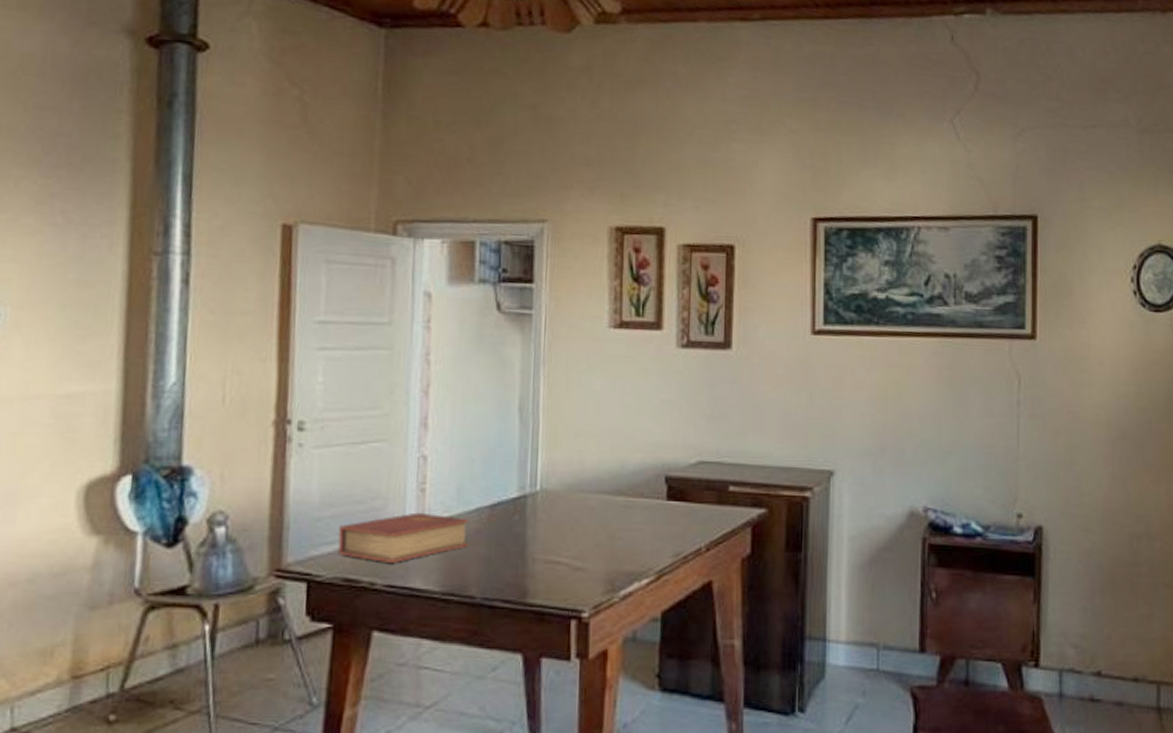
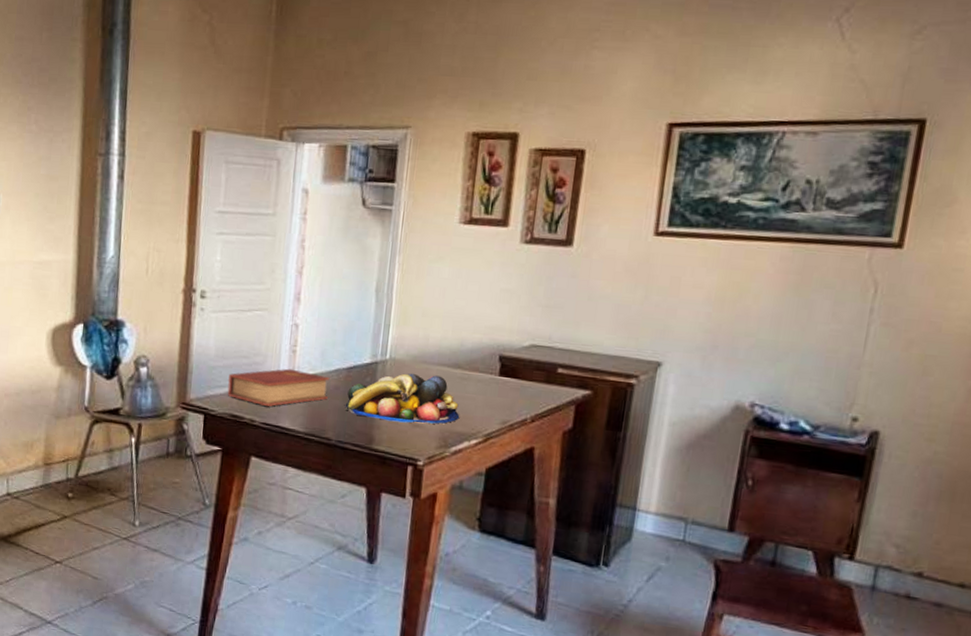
fruit bowl: none [490,505,627,567] -> present [344,373,460,424]

